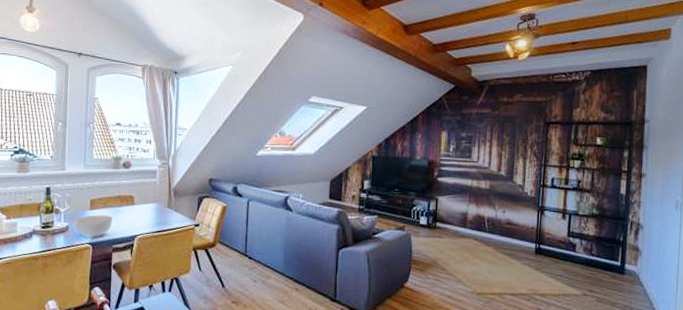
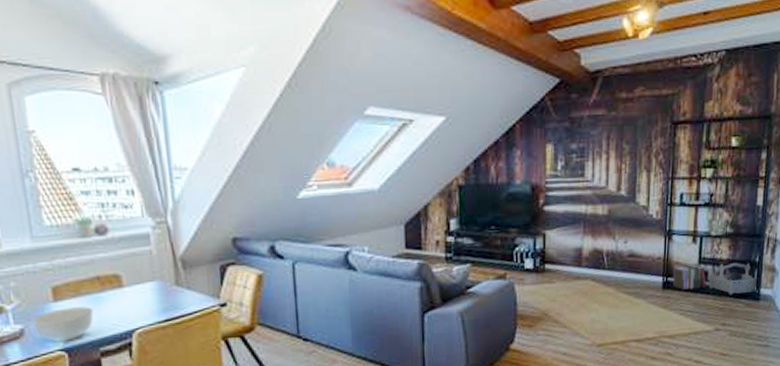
books: none [545,235,575,258] -> present [673,264,707,290]
decorative basket: none [577,238,624,268] -> present [709,262,760,295]

